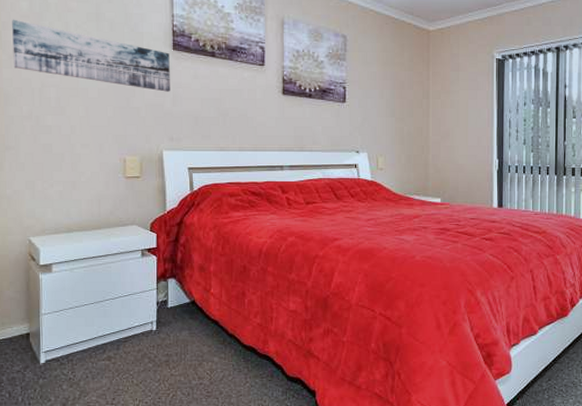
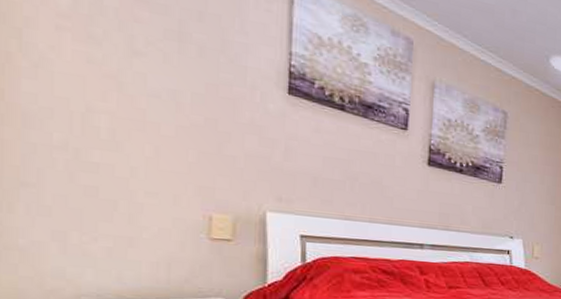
wall art: present [12,19,170,92] -> none [40,16,283,143]

